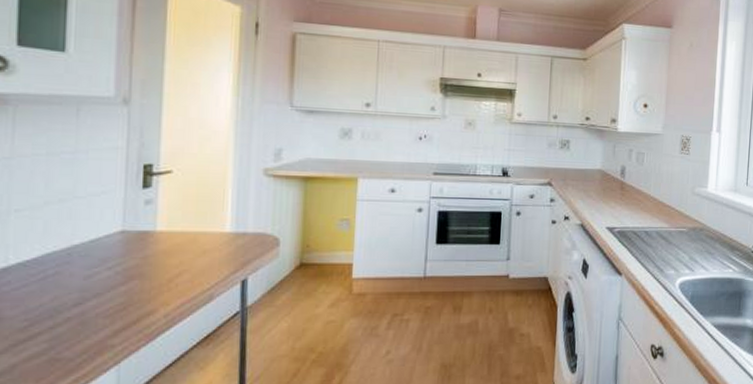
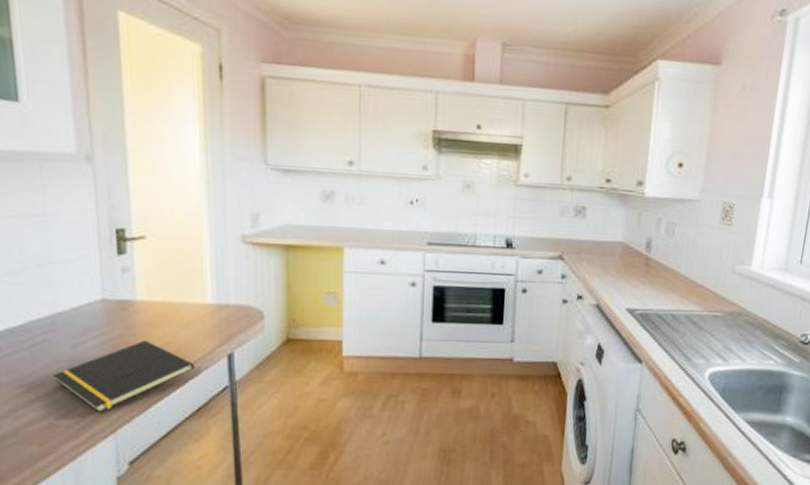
notepad: none [61,269,207,345] -> present [53,340,194,413]

